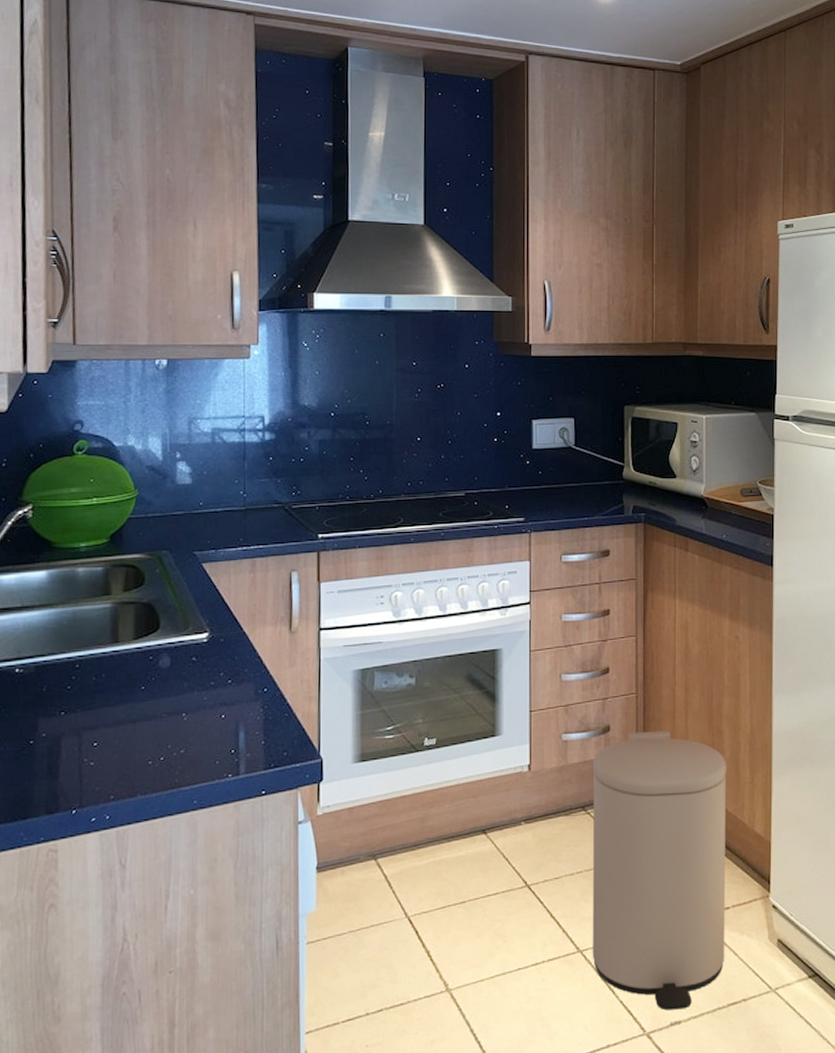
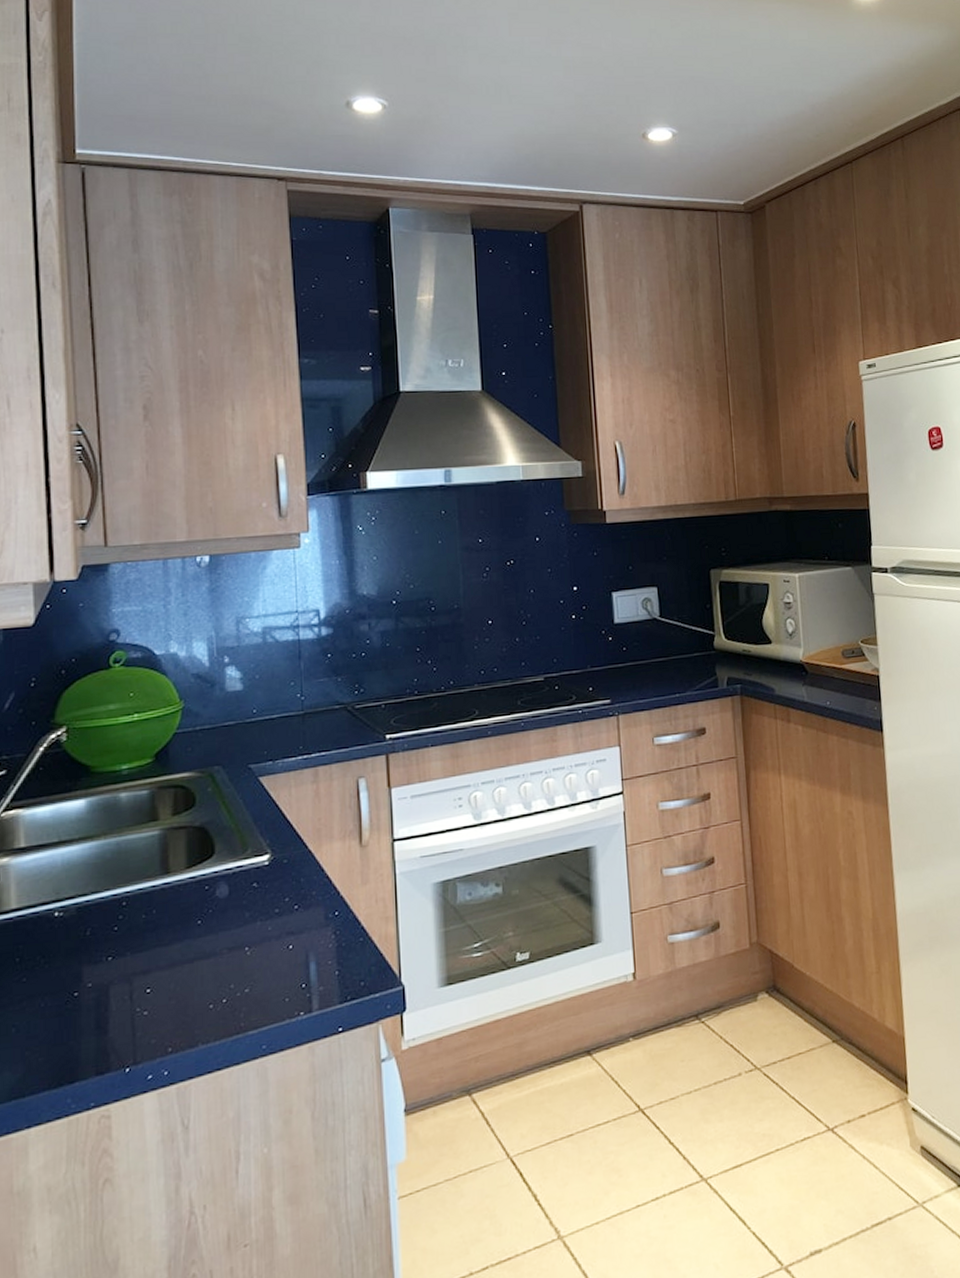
pedal bin: present [592,730,726,1011] -> none [704,922,865,1239]

